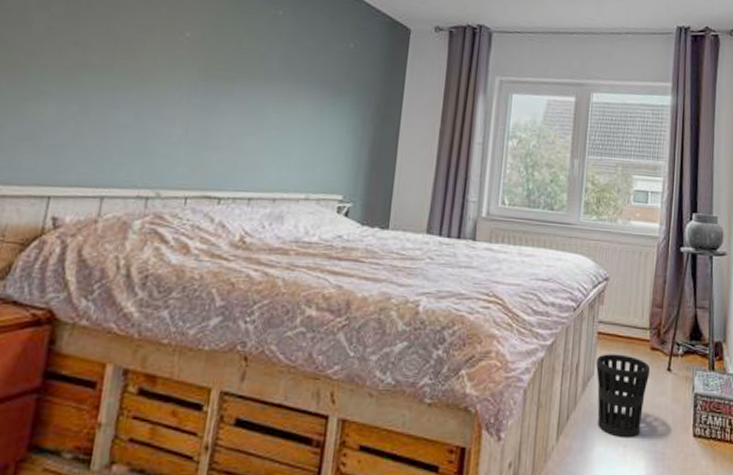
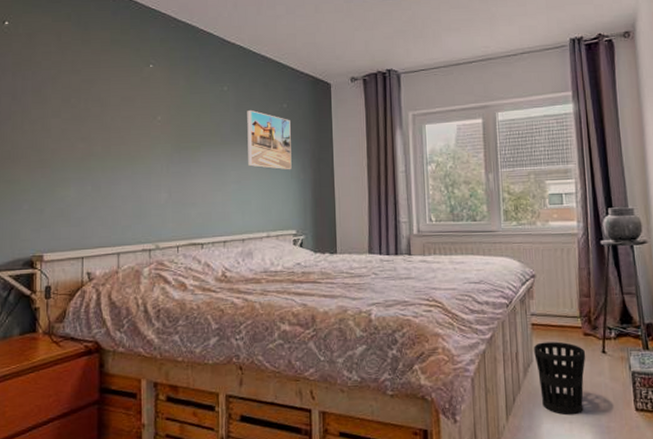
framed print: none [295,44,356,123] -> present [247,110,292,170]

